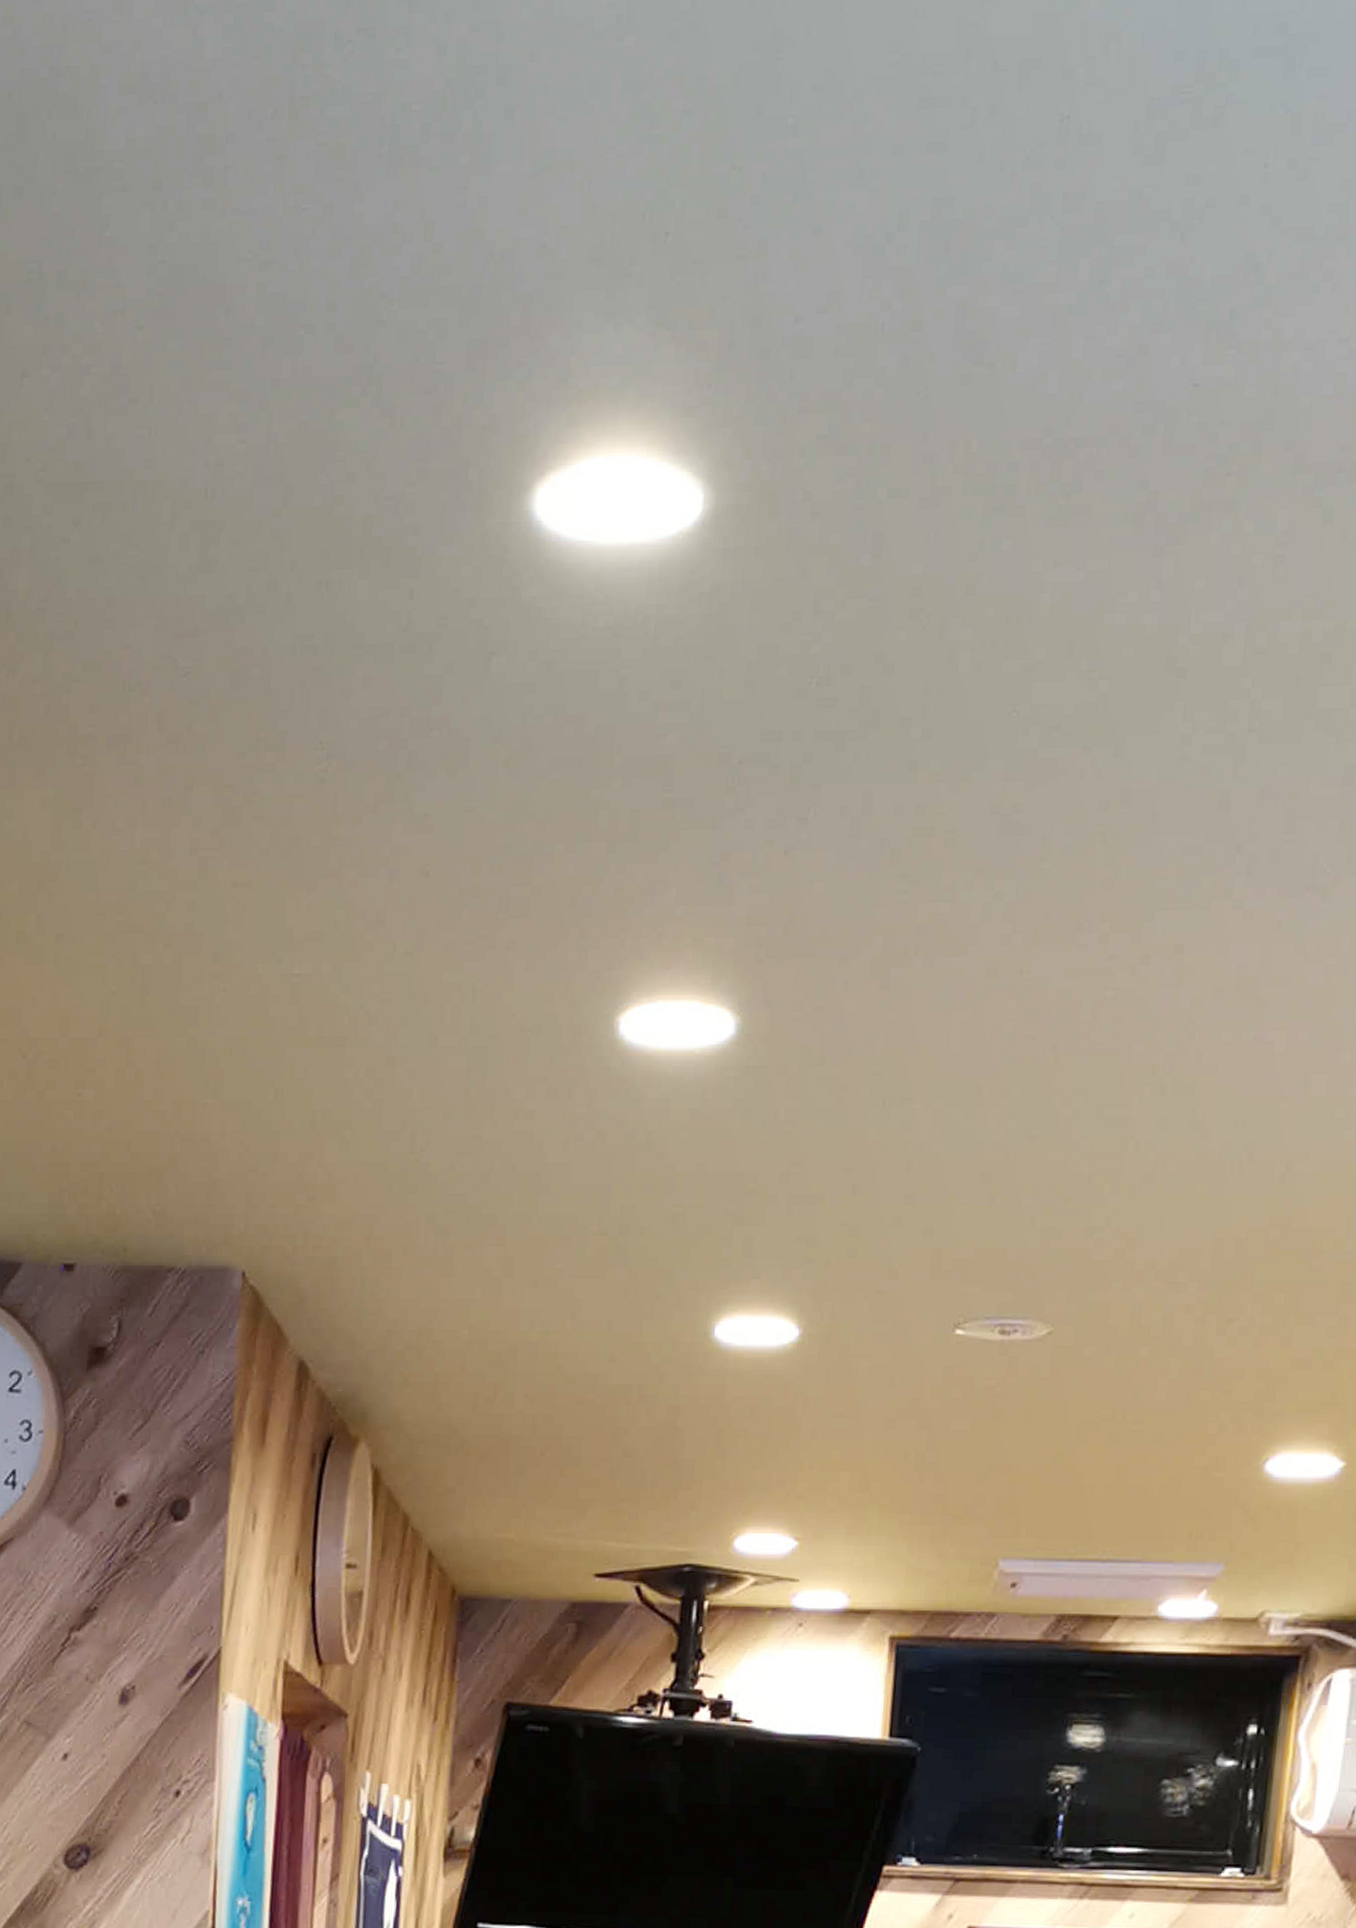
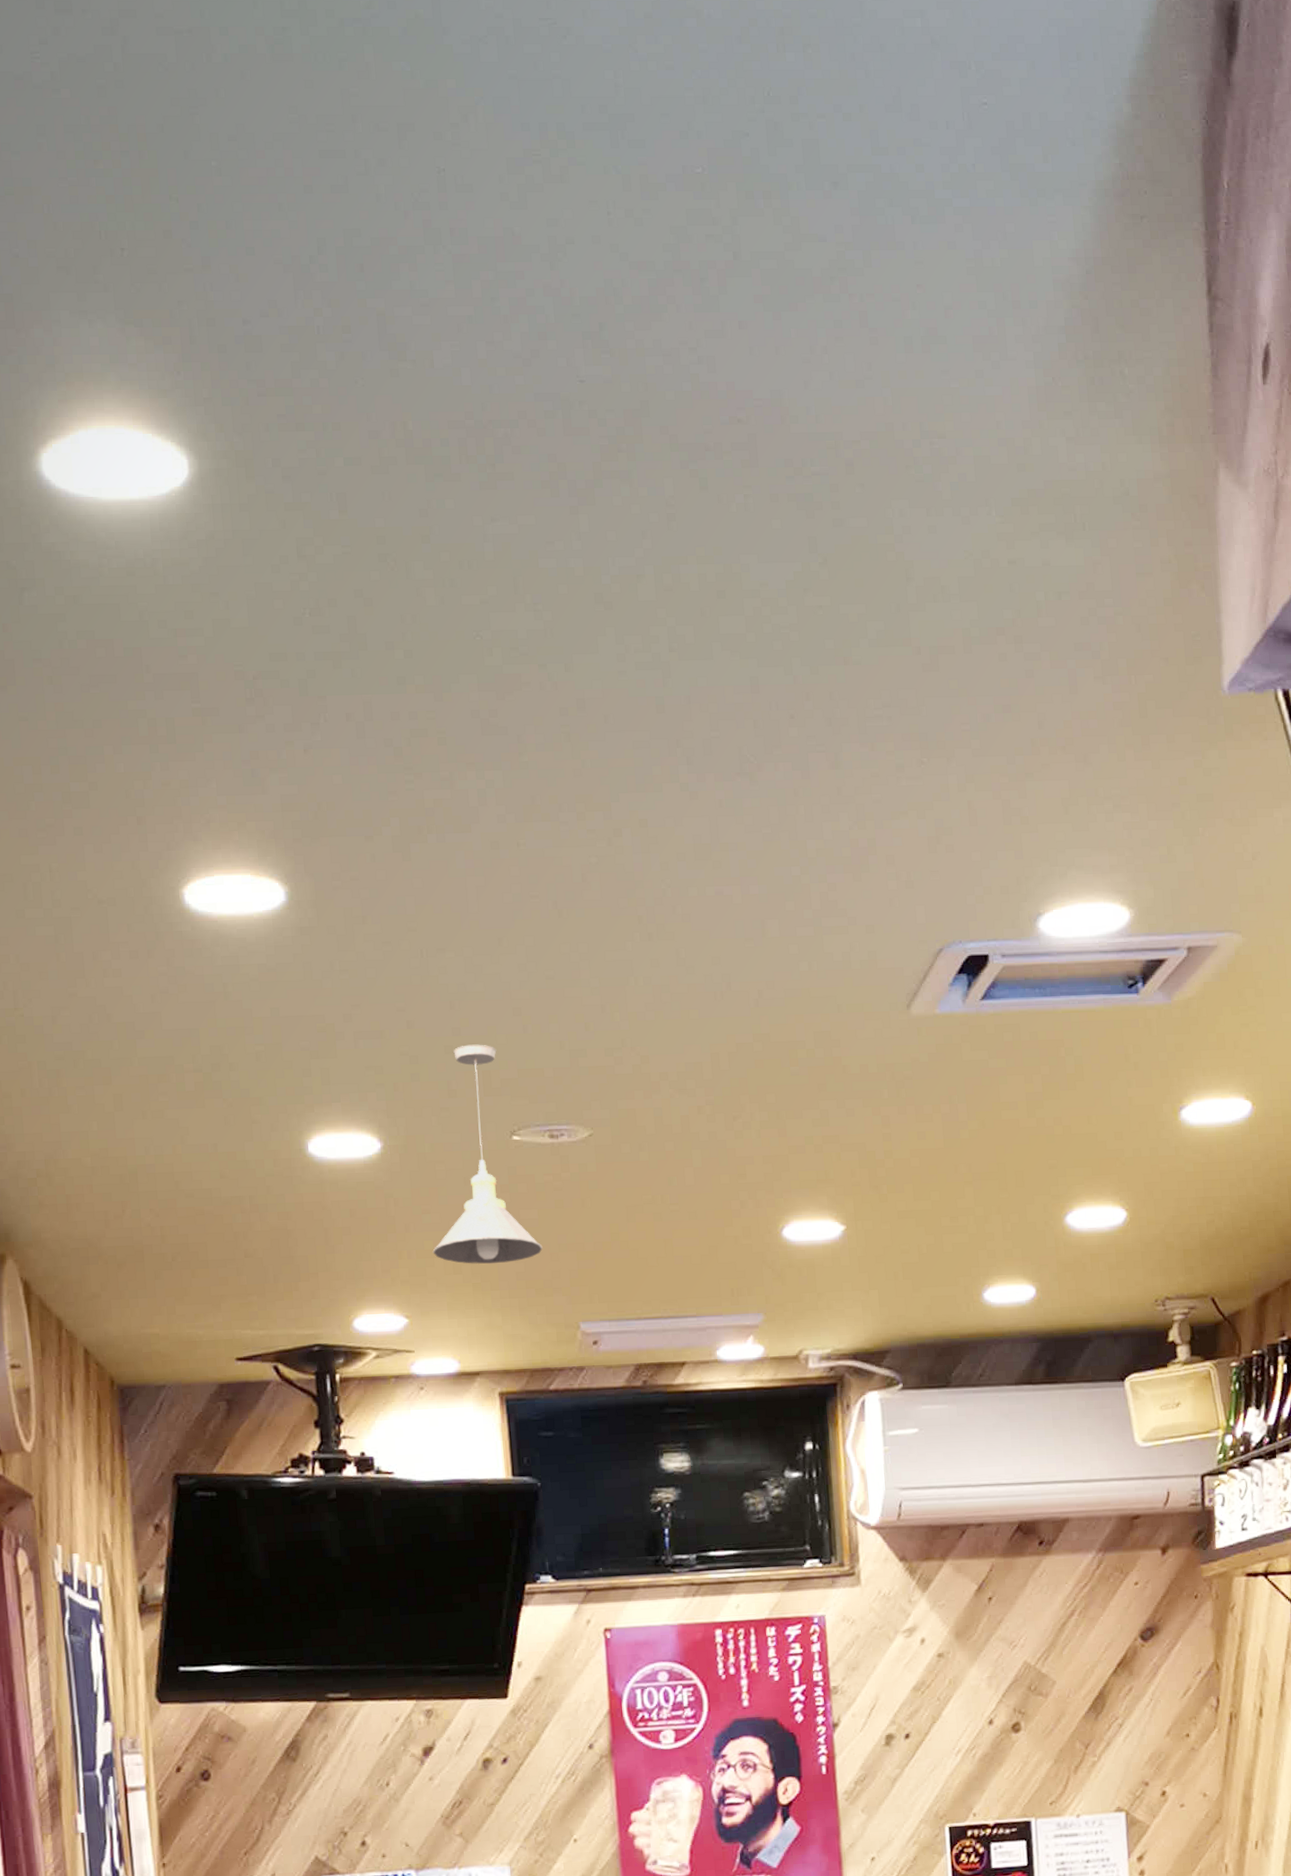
pendant light: none [839,1216,970,1482] -> present [432,1044,543,1264]

